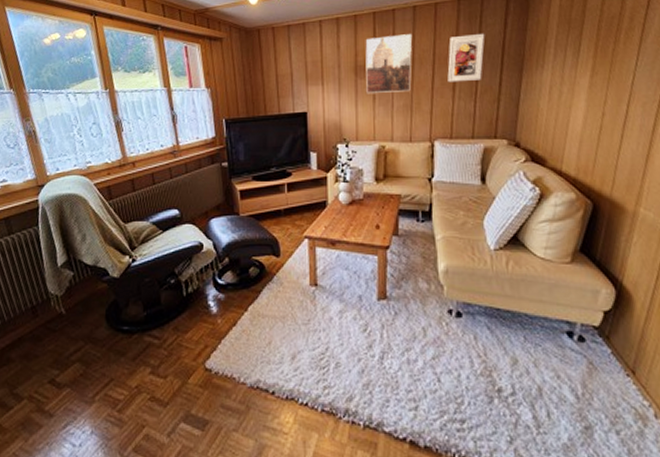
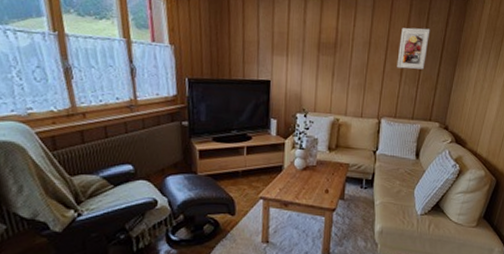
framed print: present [365,34,413,94] -> none [327,18,371,72]

